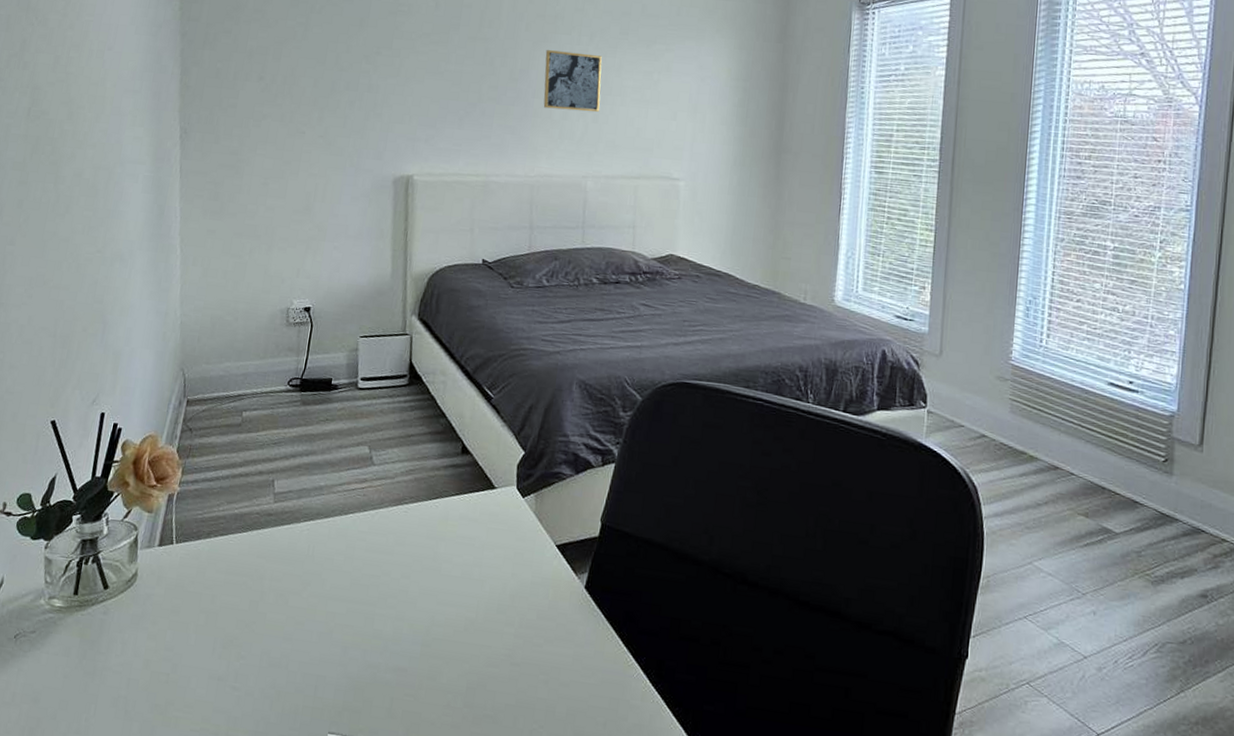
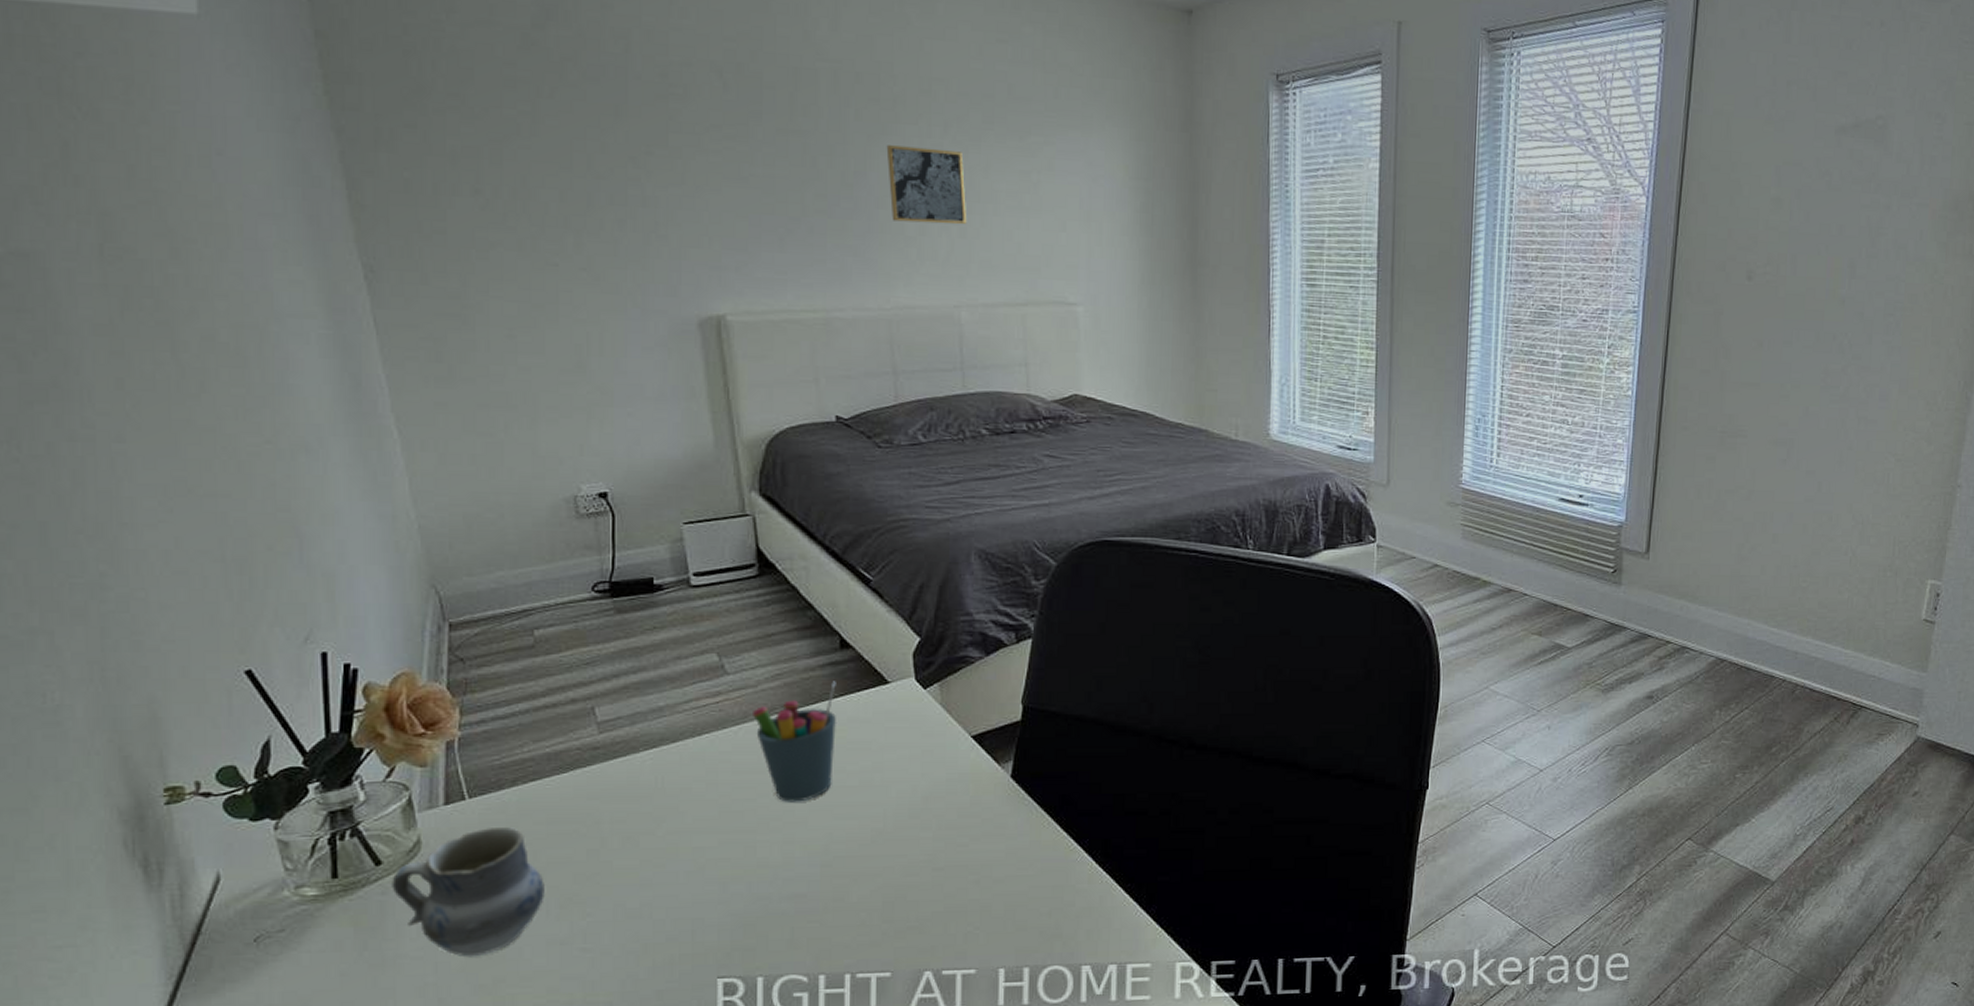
cup: none [111,570,216,680] -> present [392,827,544,957]
pen holder: none [388,481,455,585] -> present [753,681,837,802]

